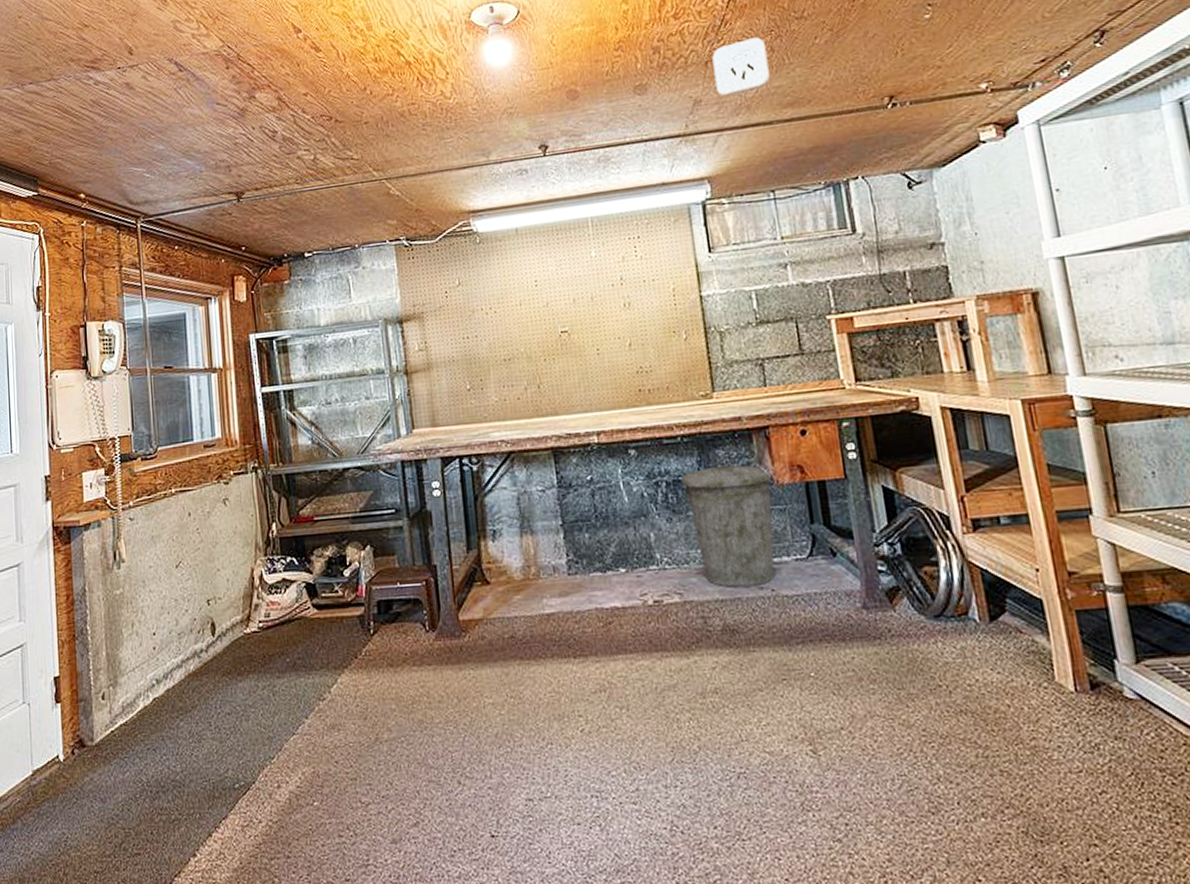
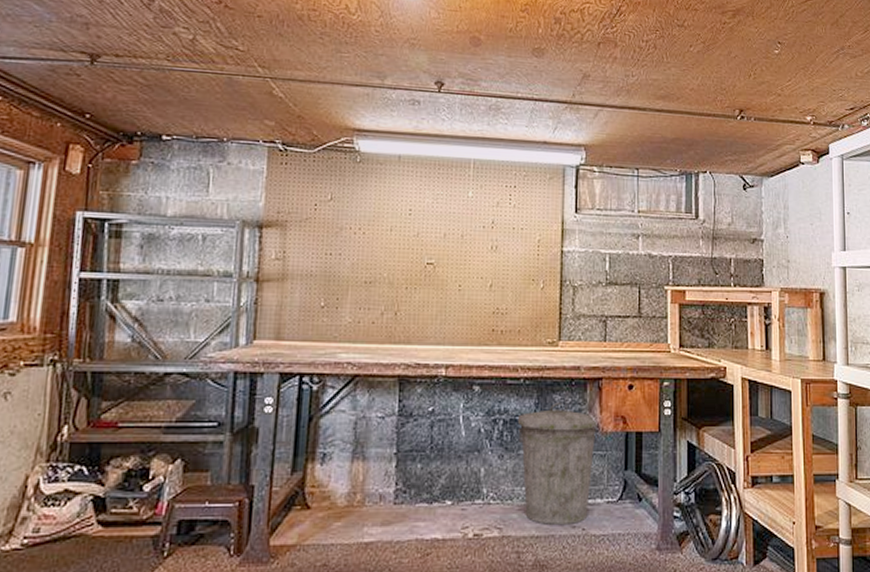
smoke detector: present [712,37,770,97] -> none [604,32,650,78]

